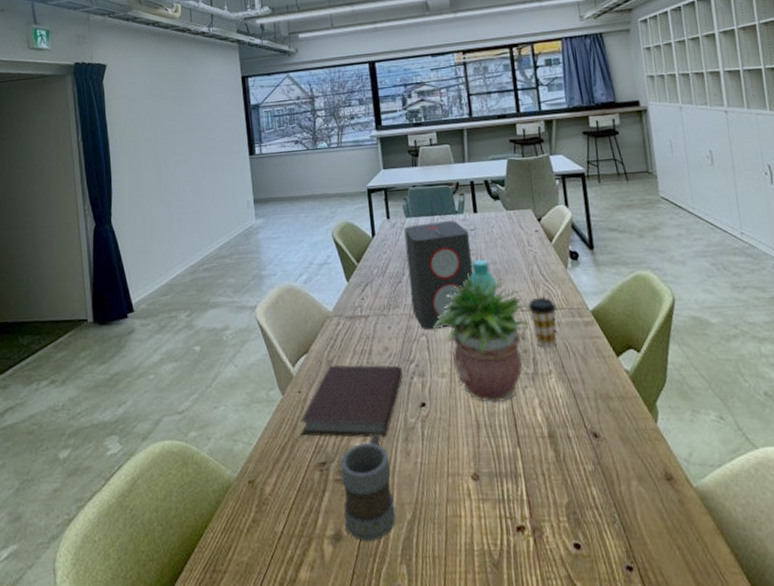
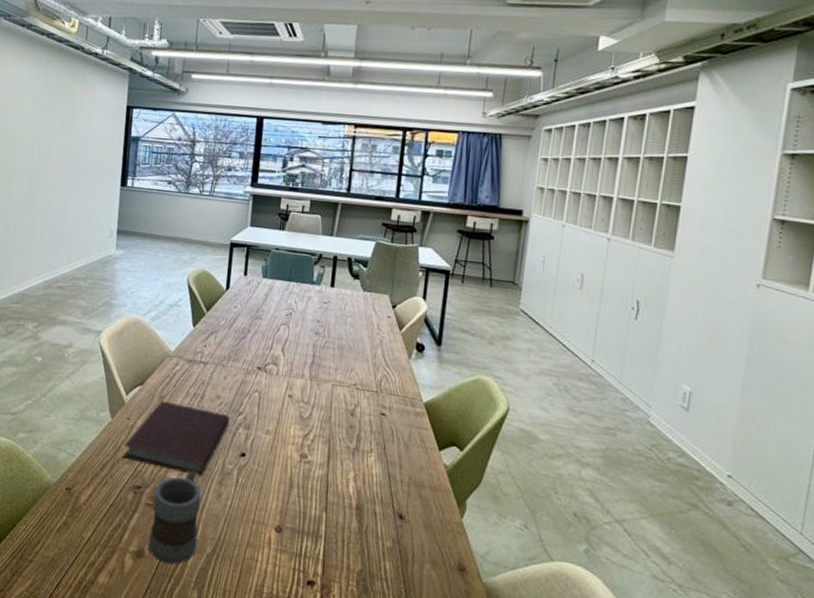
speaker: present [404,221,473,330] -> none [251,286,322,390]
potted plant: present [433,271,530,403] -> none [268,343,362,468]
bottle: present [470,259,497,296] -> none [313,332,339,370]
coffee cup: present [527,297,557,349] -> none [363,379,392,429]

